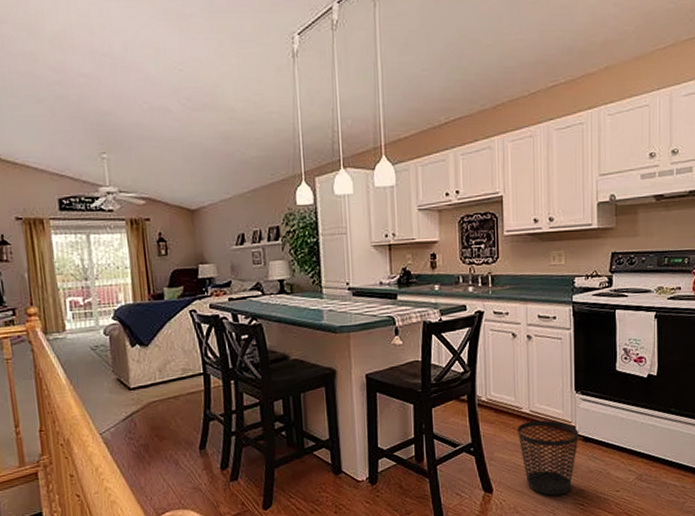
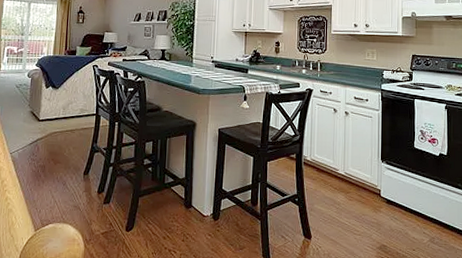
wastebasket: present [516,420,579,496] -> none [333,181,383,247]

